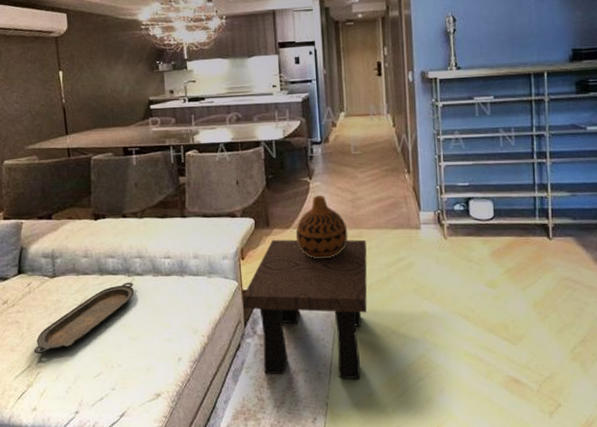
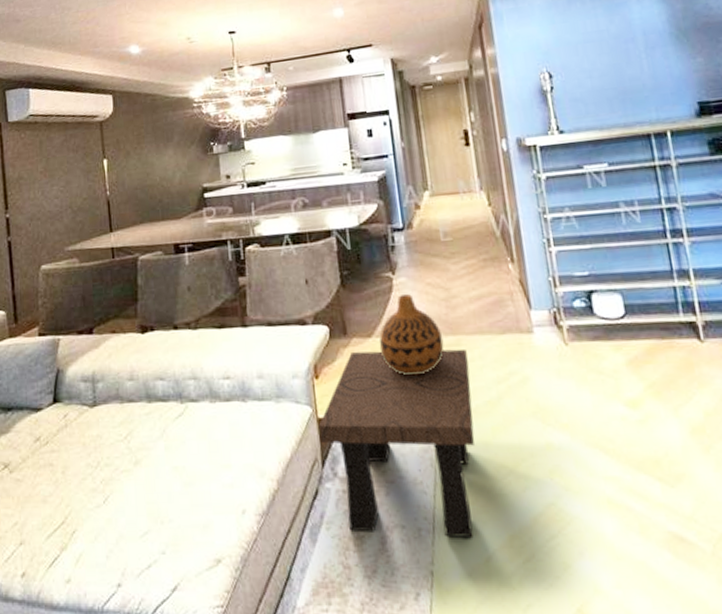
serving tray: present [34,282,135,354] -> none [69,410,189,507]

